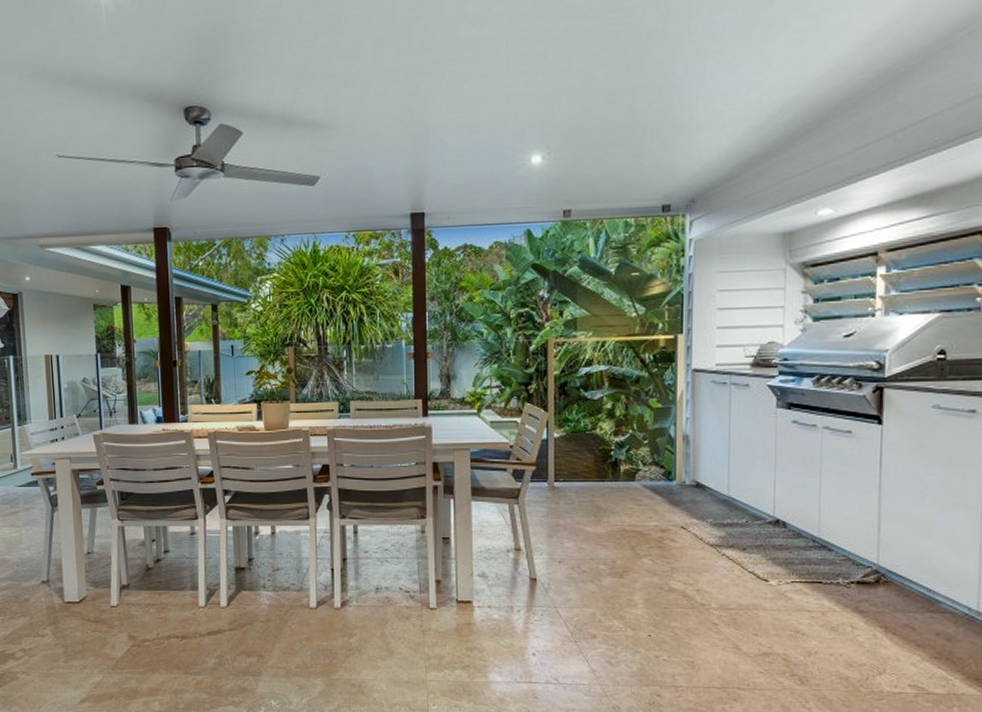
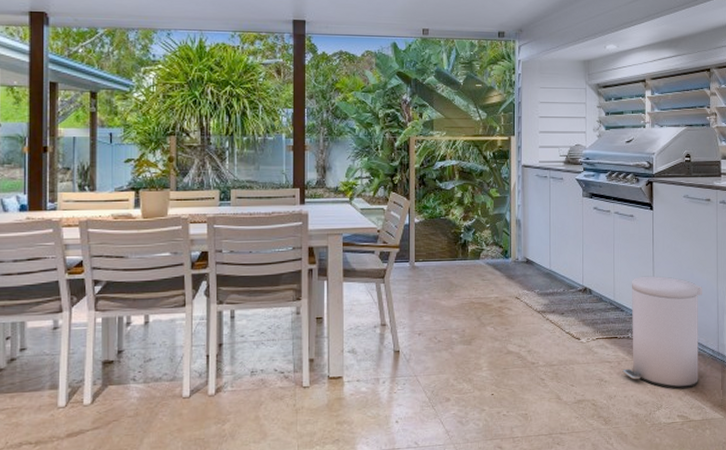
pedal bin: none [828,508,956,654] -> present [622,276,702,389]

